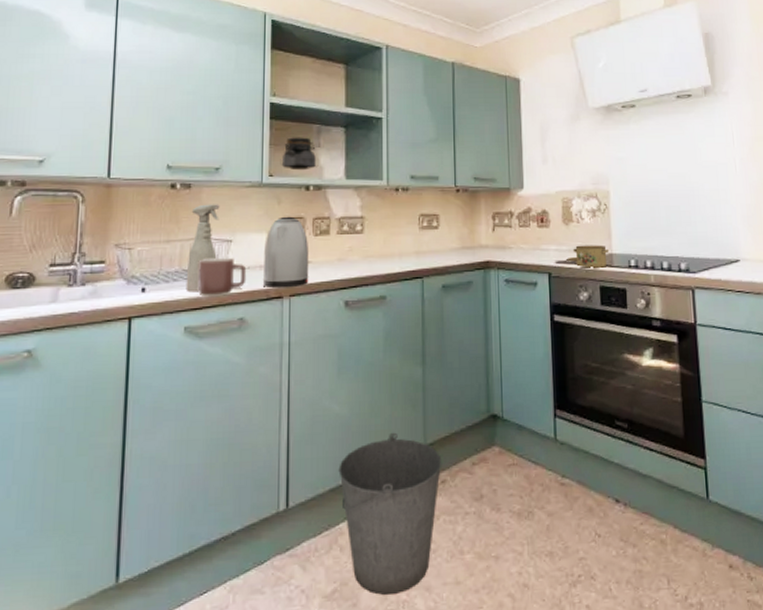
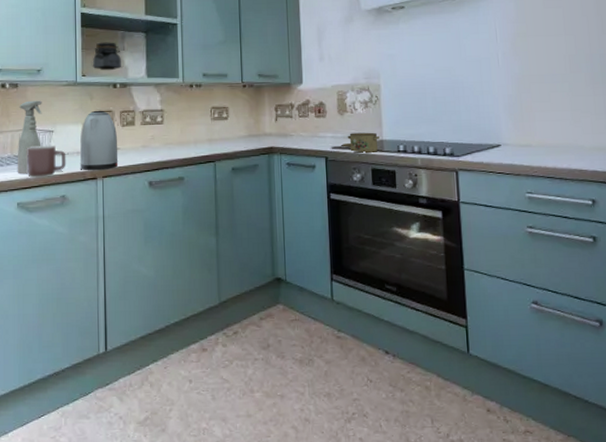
bucket: present [338,432,442,595] -> none [147,291,235,423]

